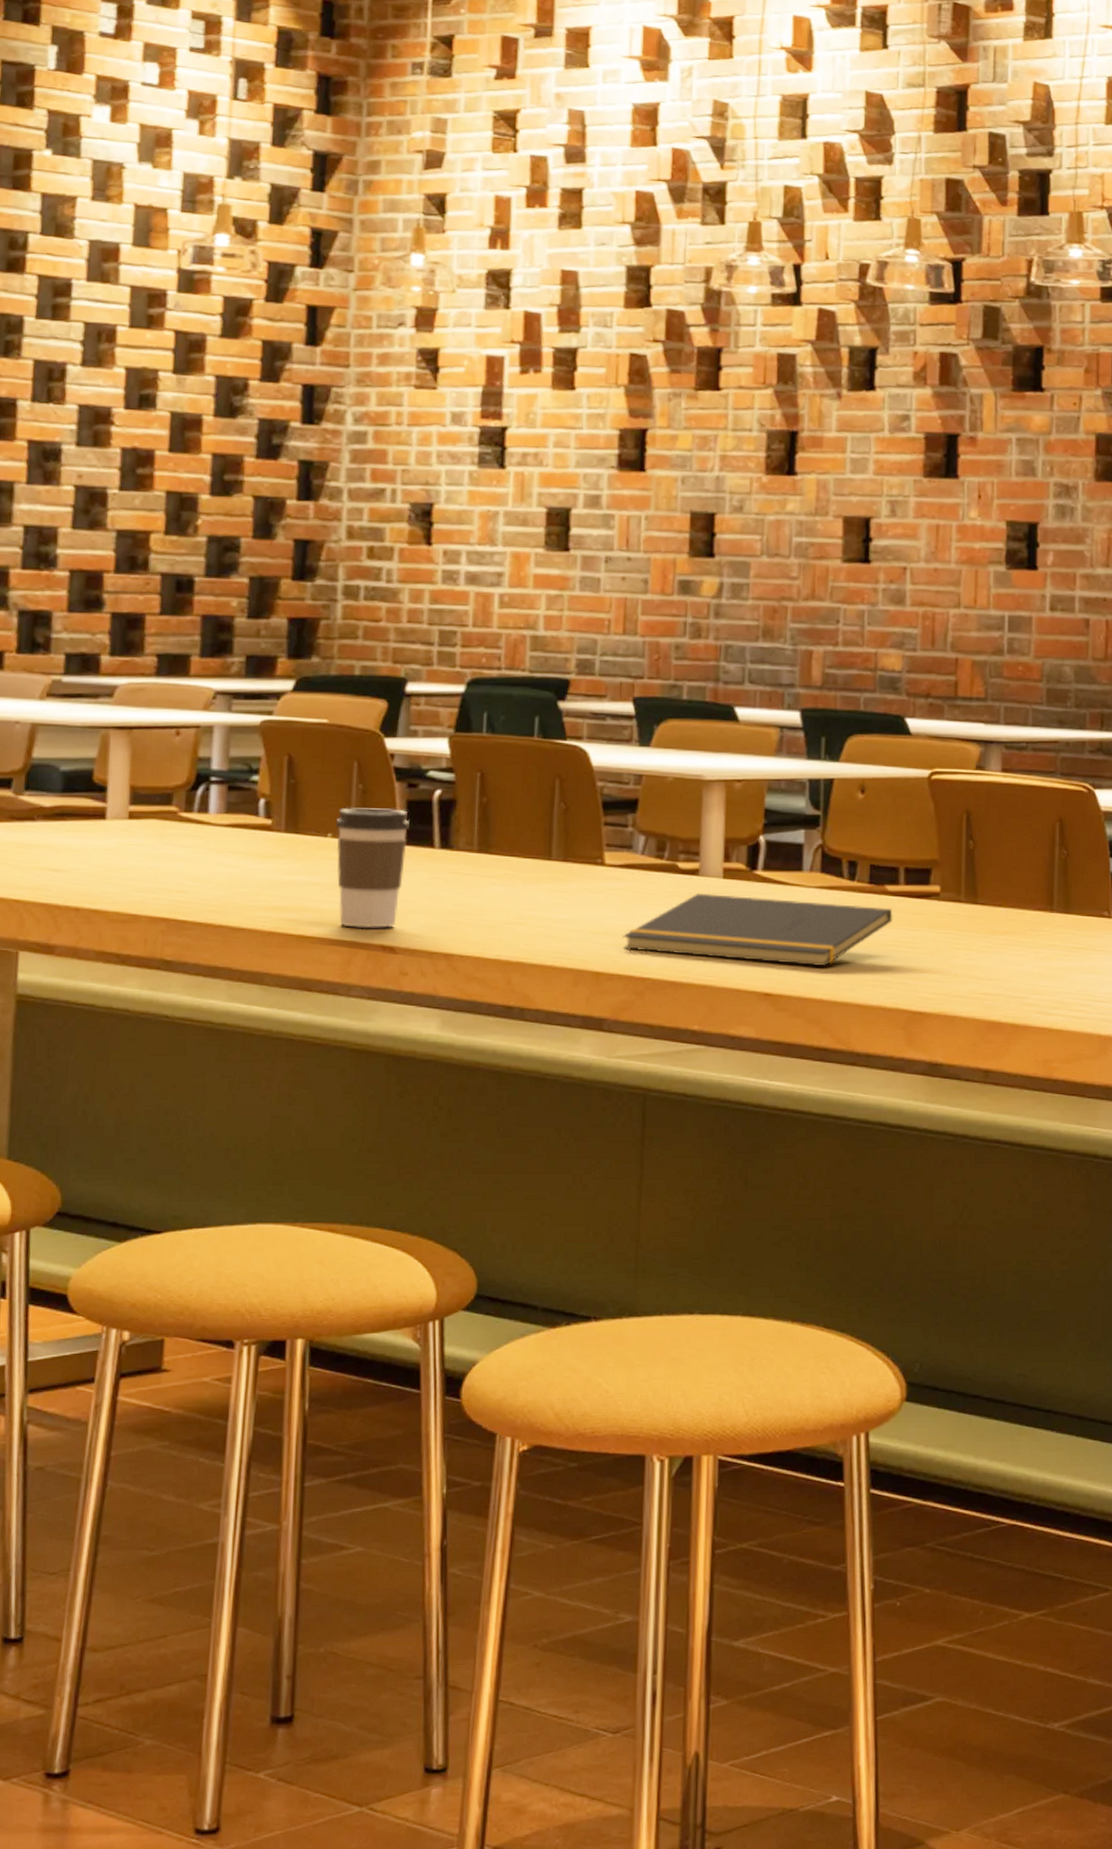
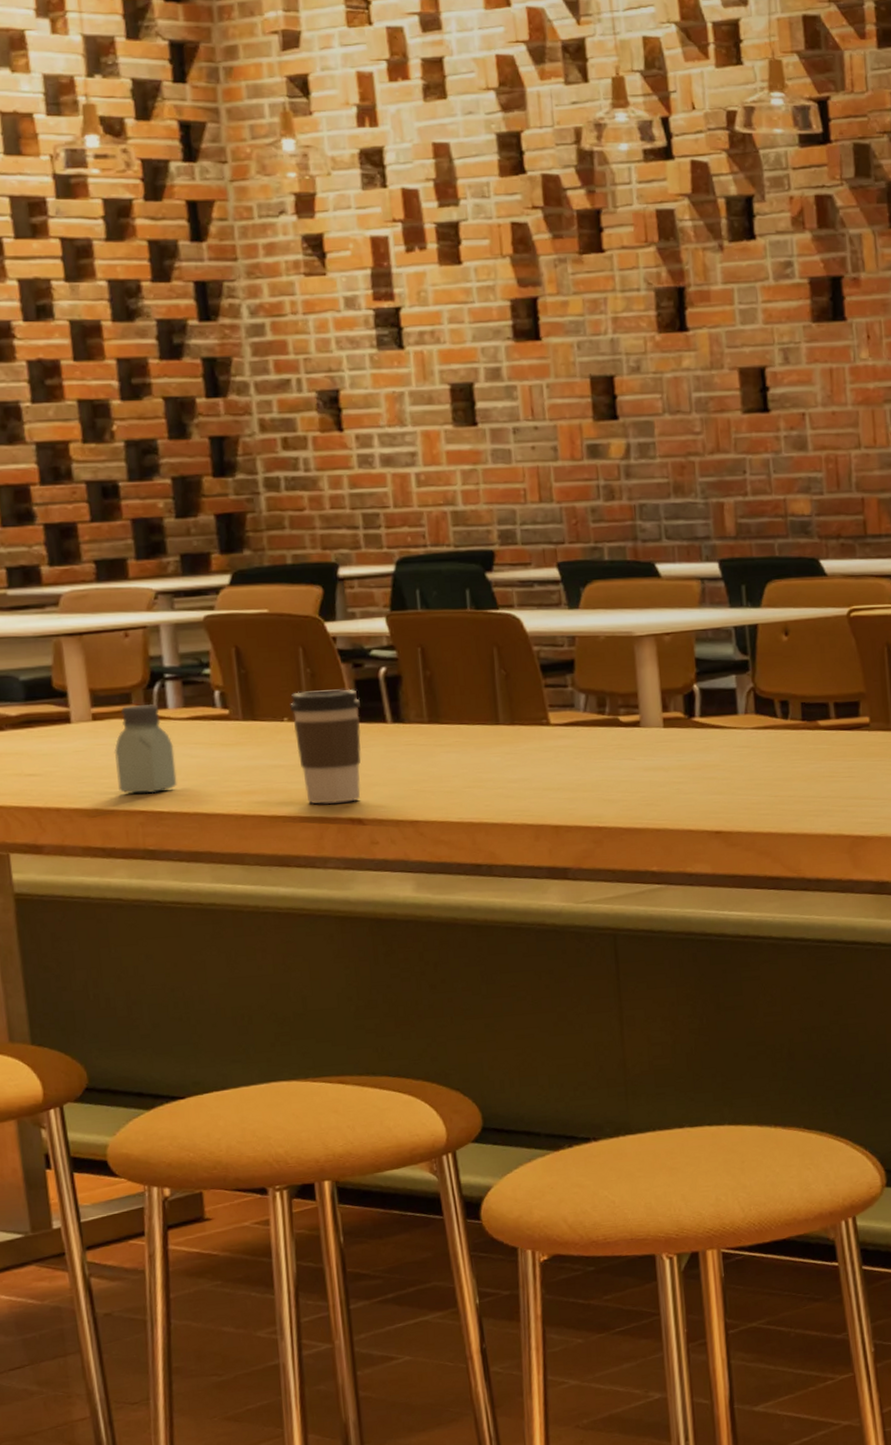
saltshaker: none [144,806,209,901] -> present [114,704,177,794]
notepad: present [623,893,893,967] -> none [576,741,828,803]

